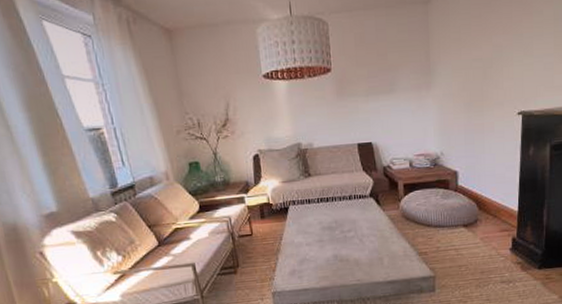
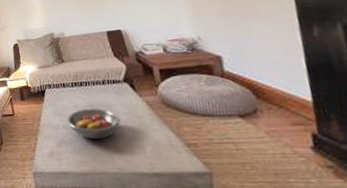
fruit bowl: none [310,224,363,255] -> present [66,109,121,139]

